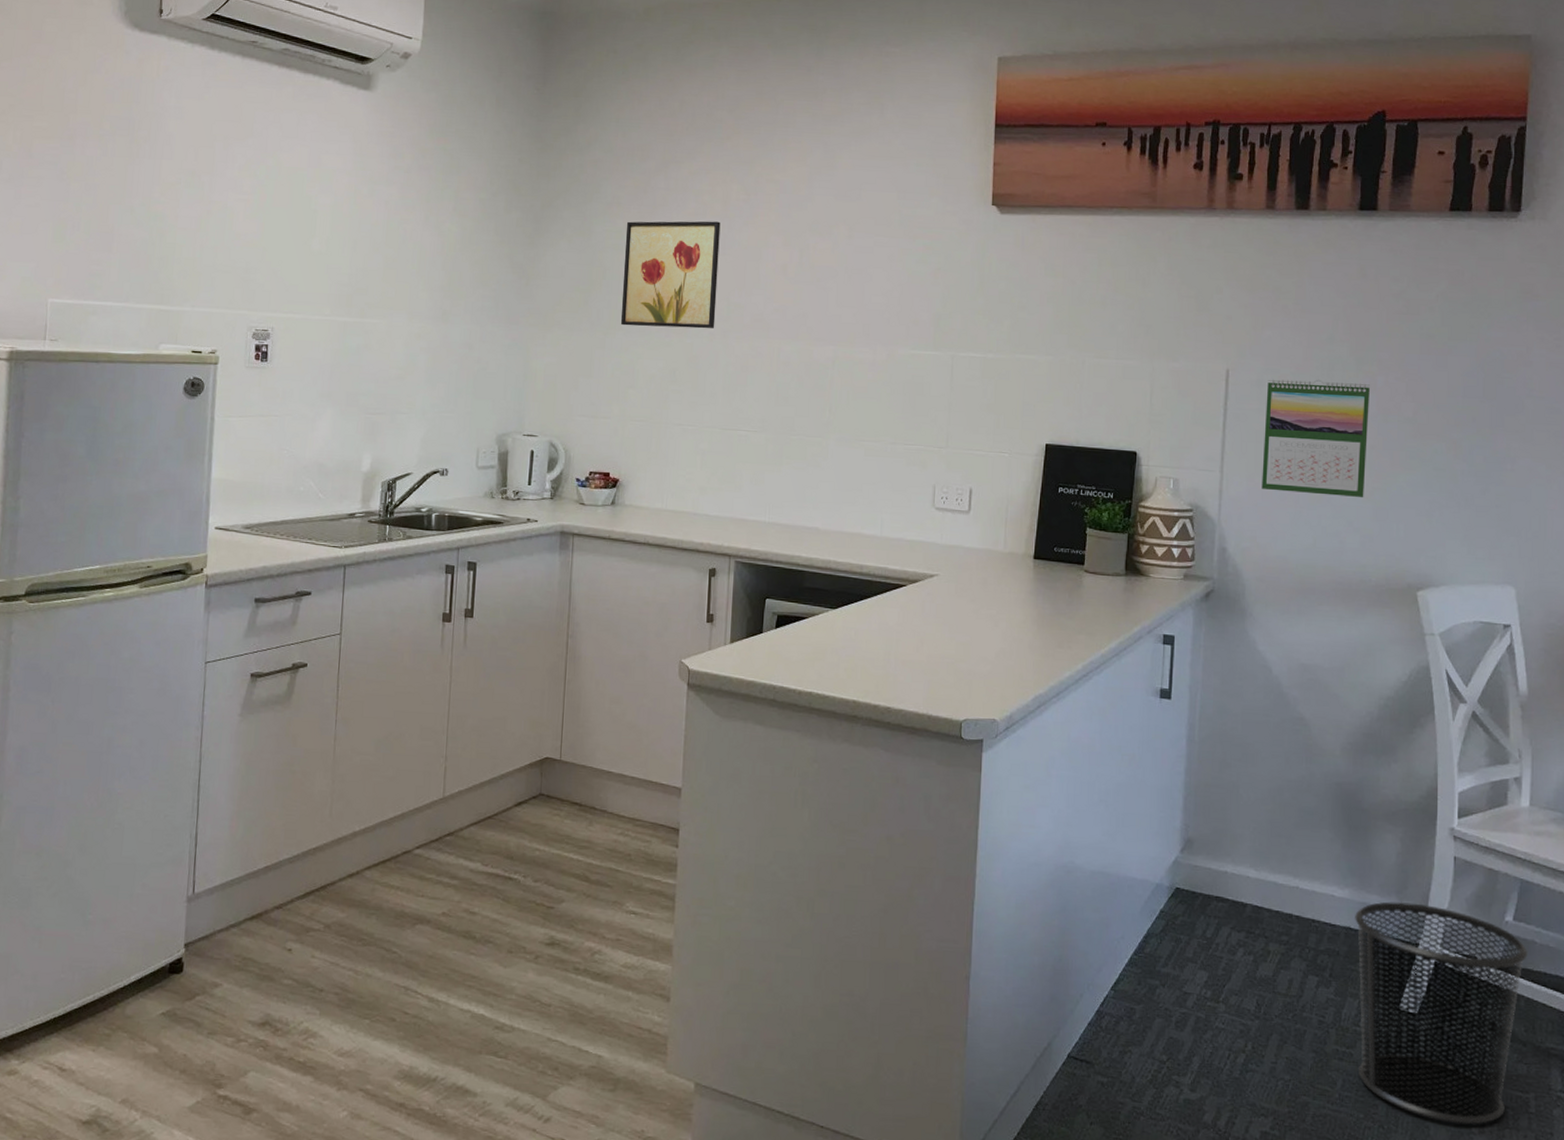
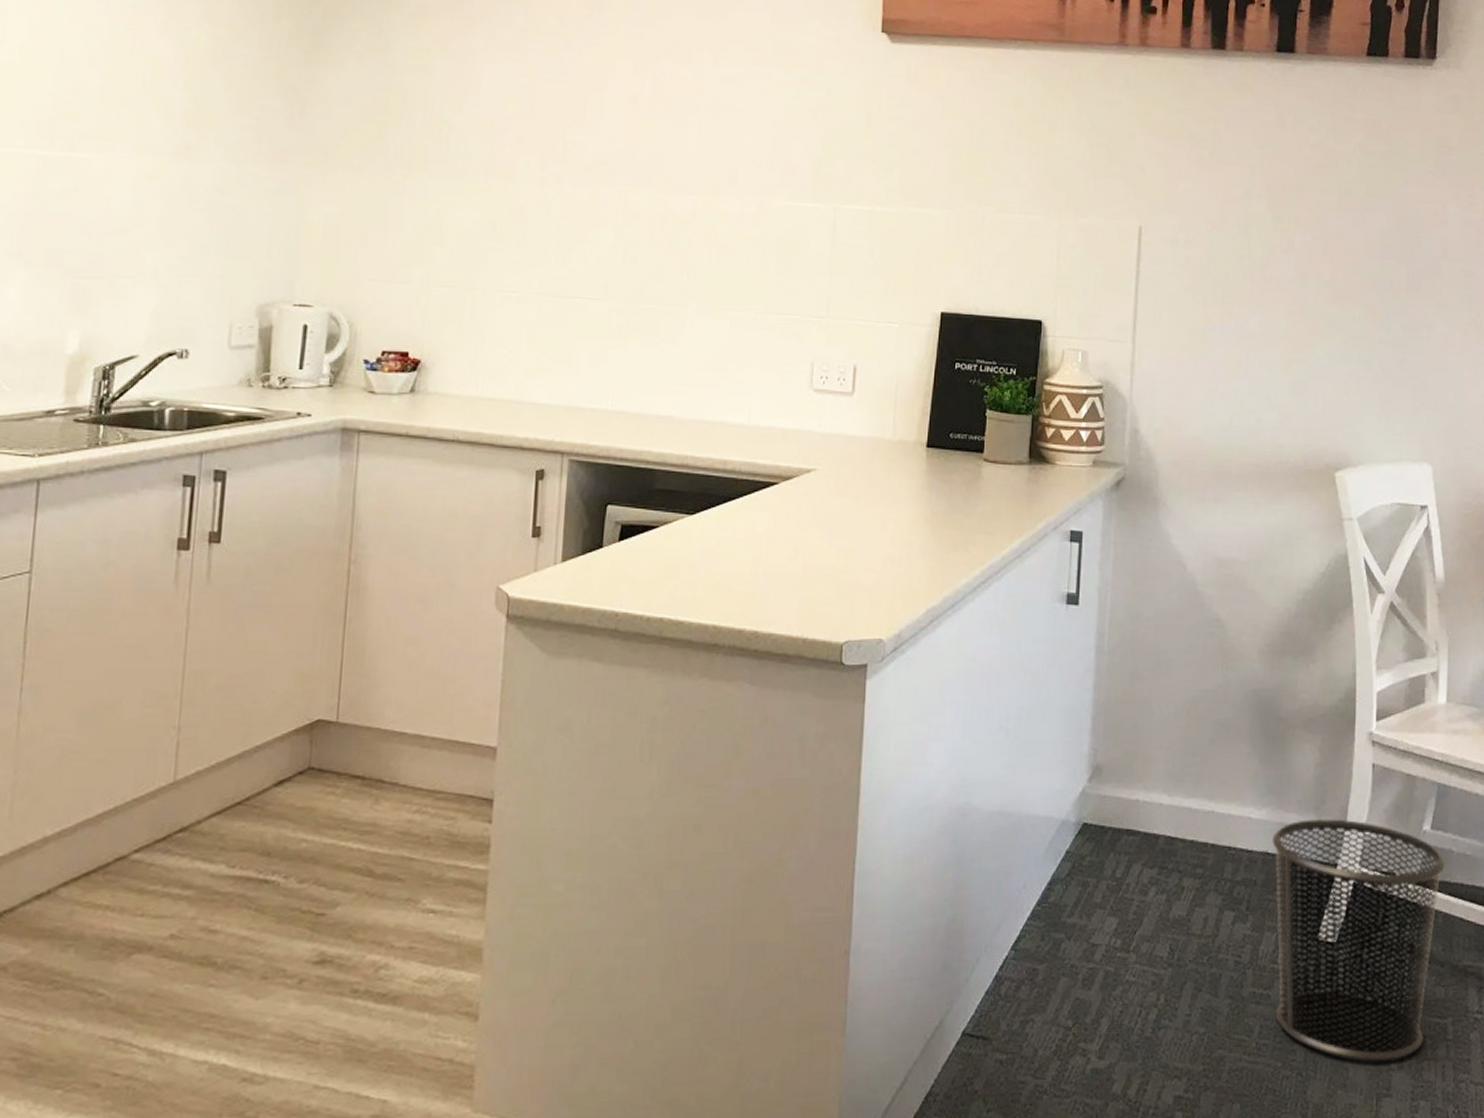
wall art: present [620,221,721,329] -> none [425,36,556,173]
calendar: present [1262,379,1370,498] -> none [1176,238,1287,371]

